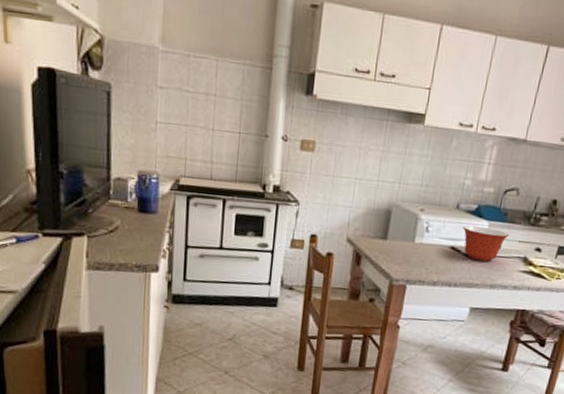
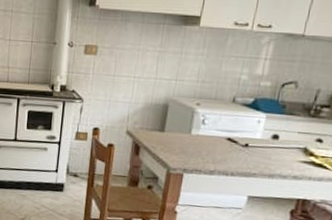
mixing bowl: present [462,225,509,262] -> none [239,117,288,152]

